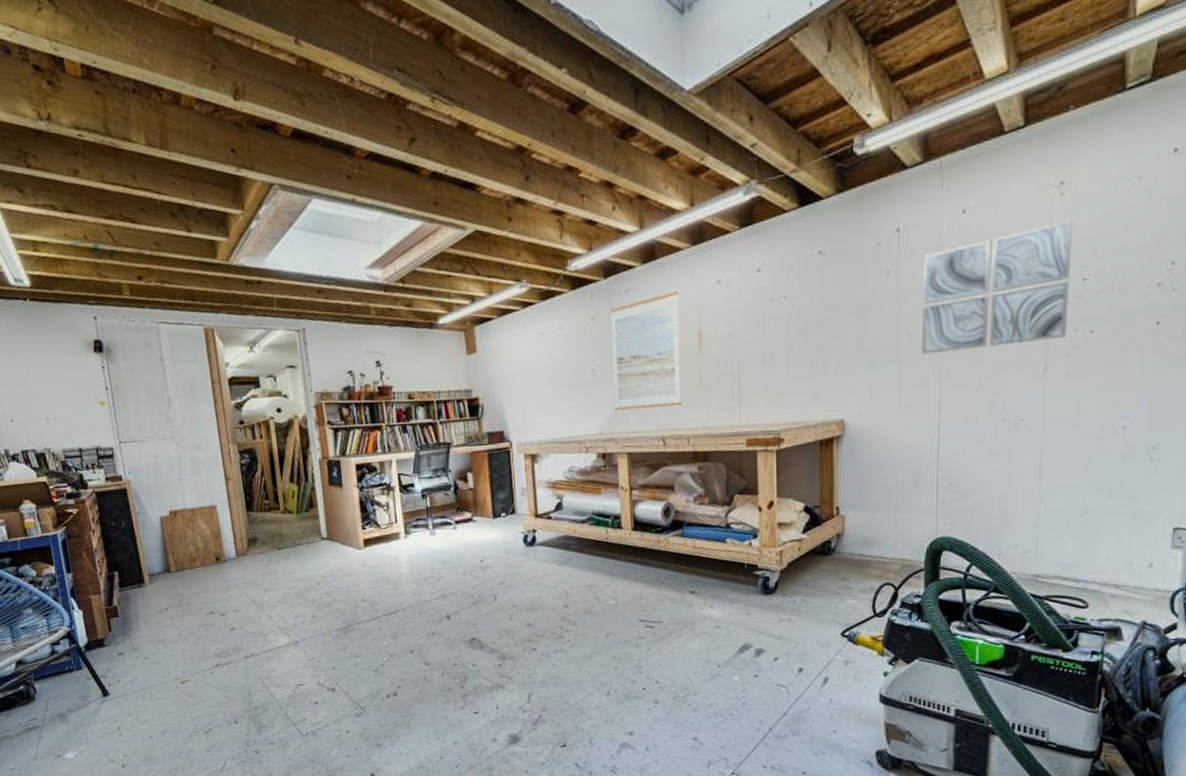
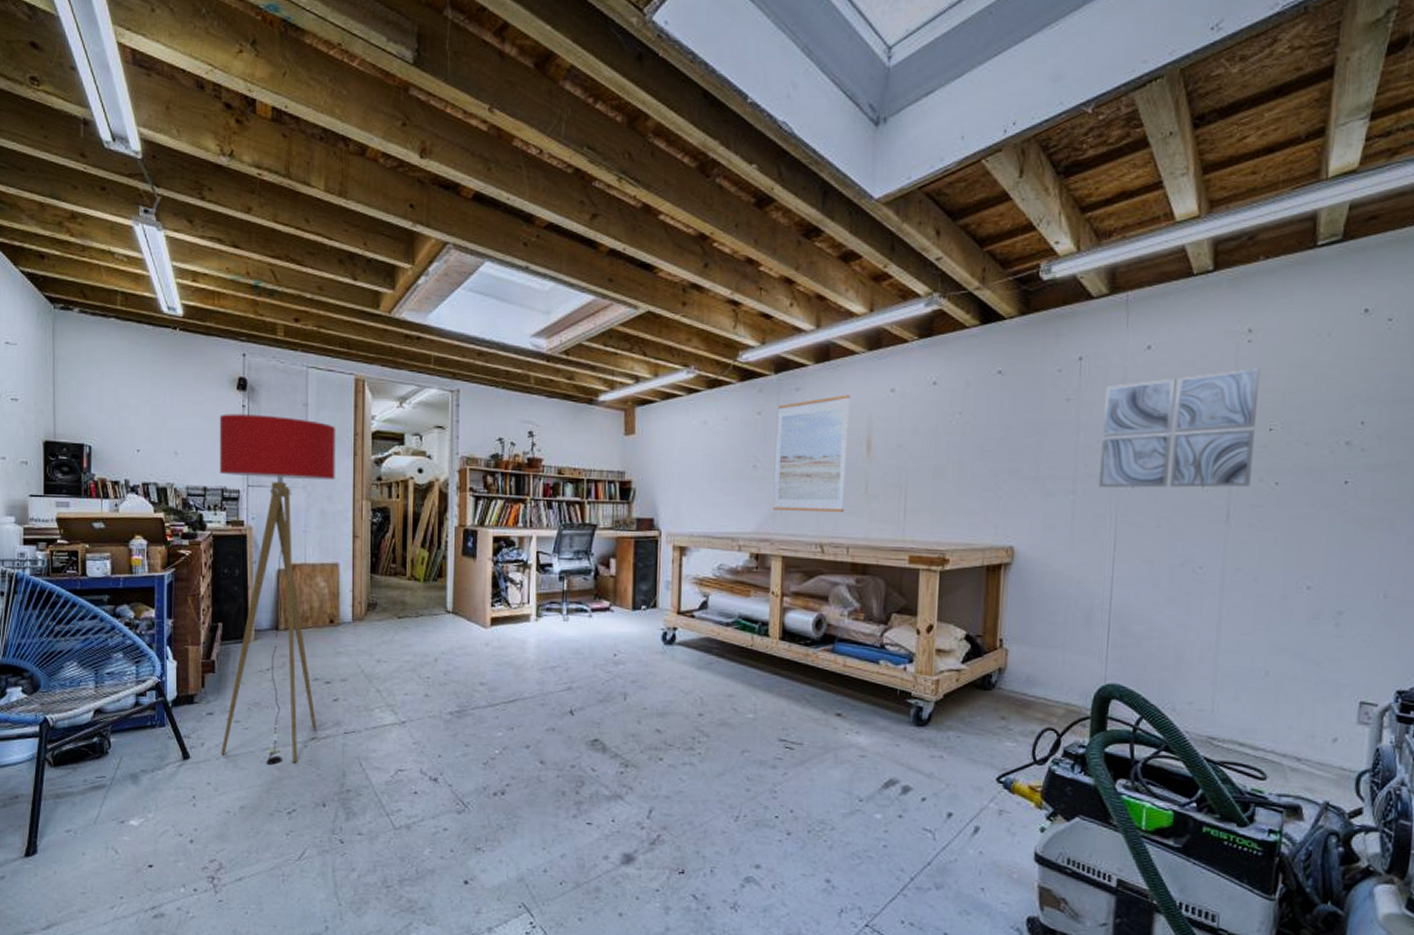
floor lamp: none [82,373,220,693] -> present [219,414,336,765]

